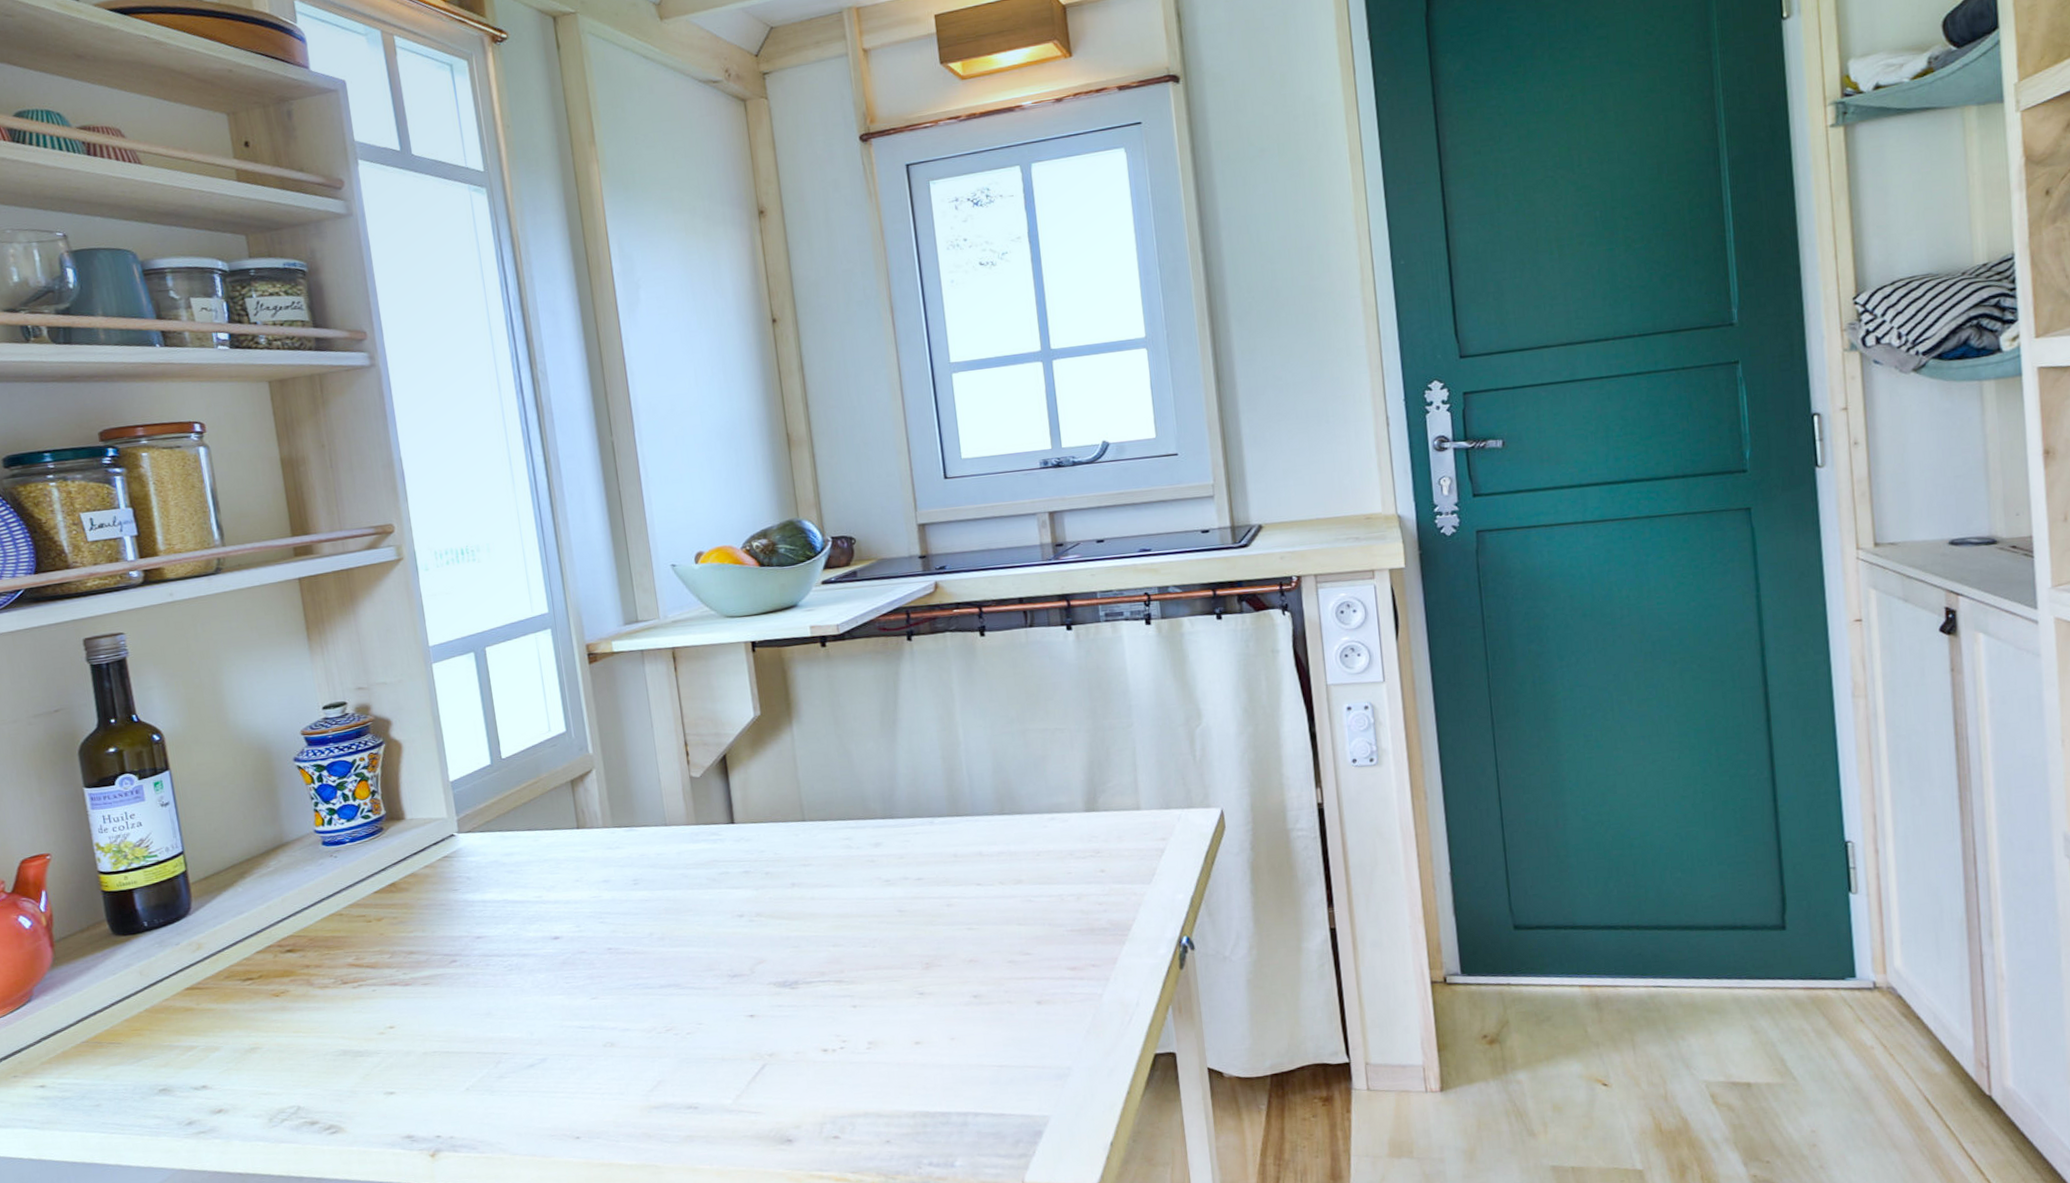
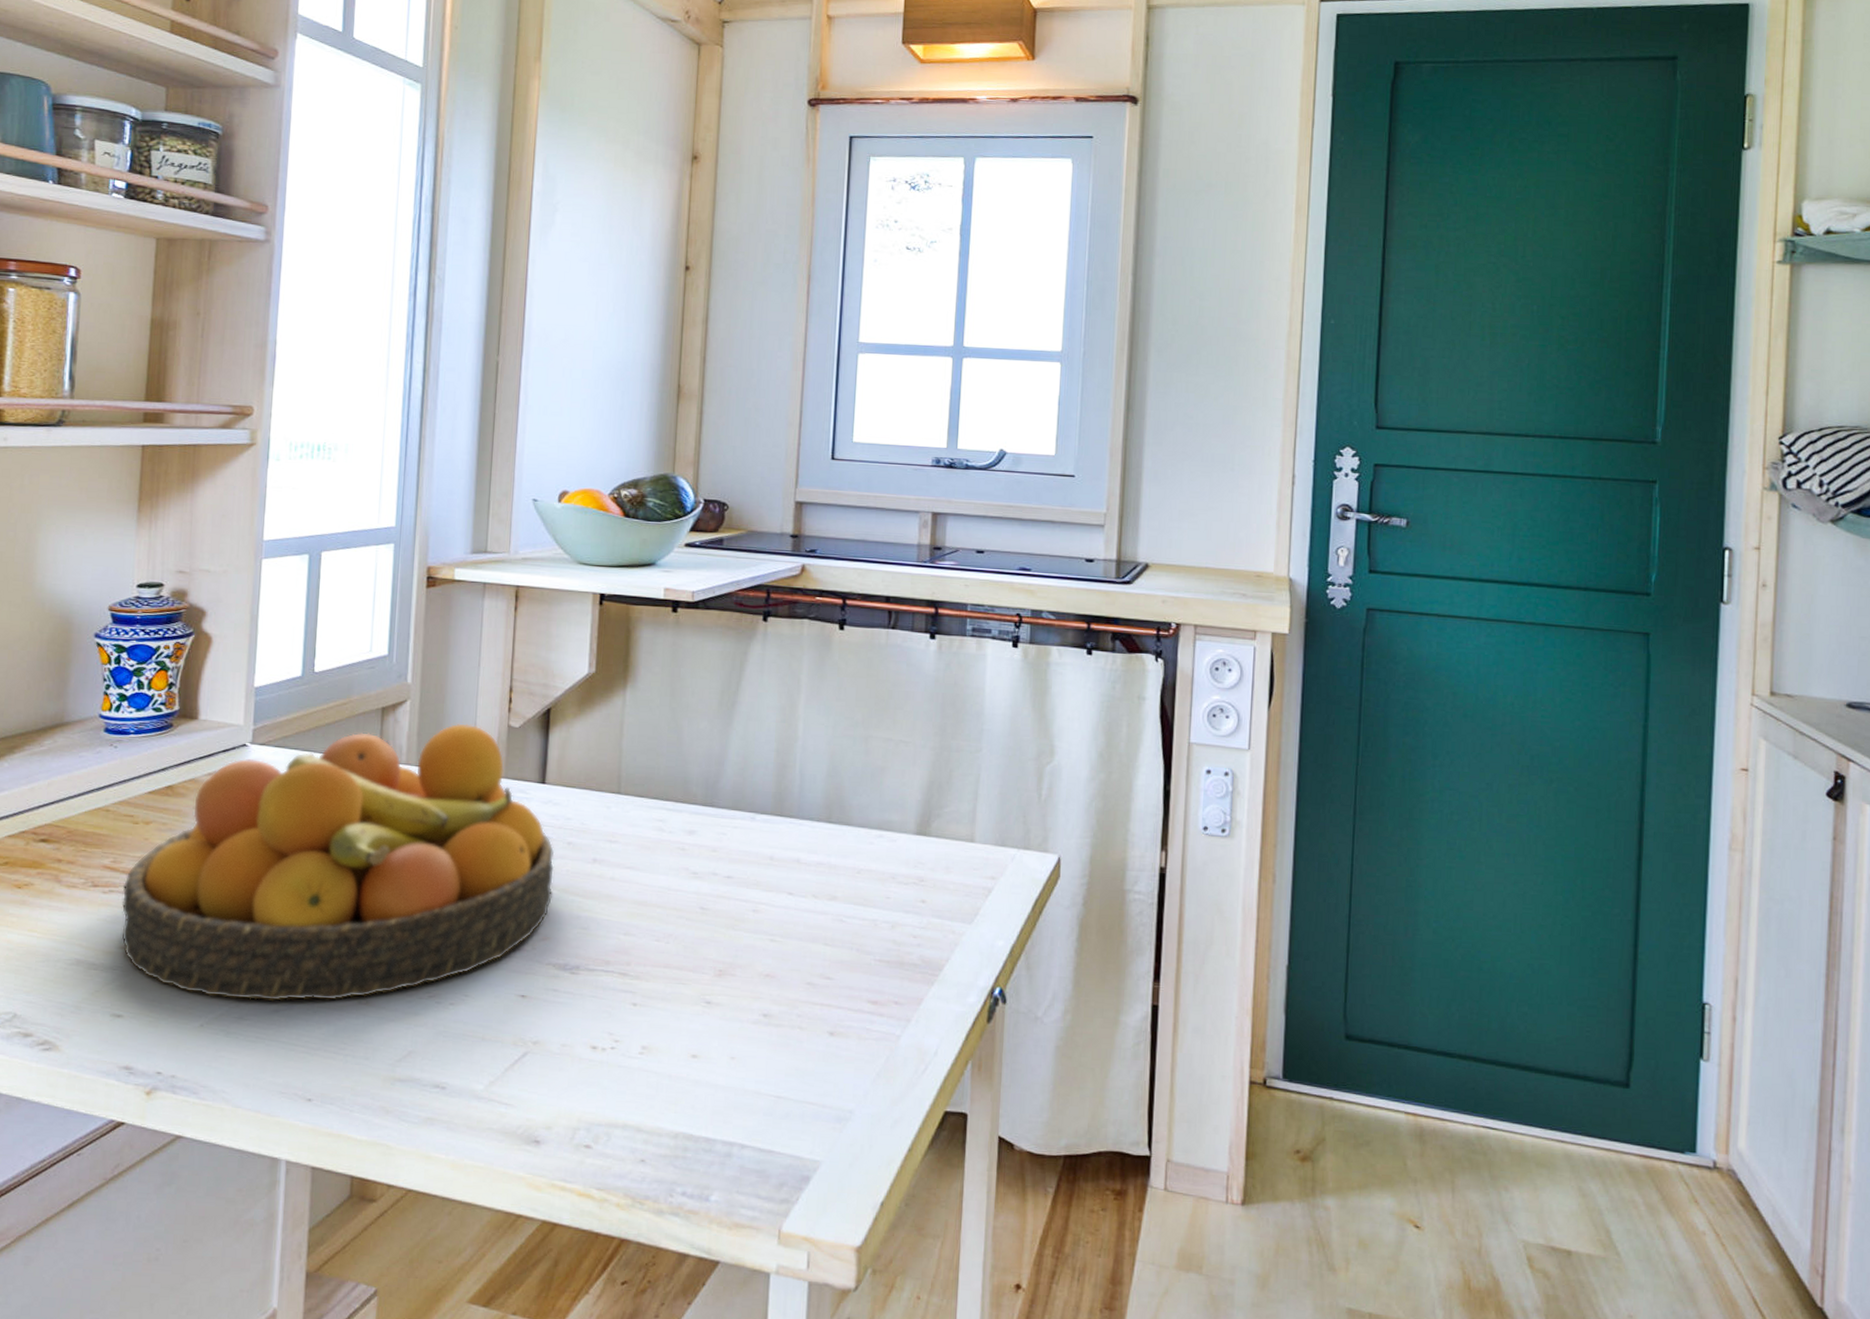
fruit bowl: none [369,781,762,1063] -> present [121,723,554,1002]

